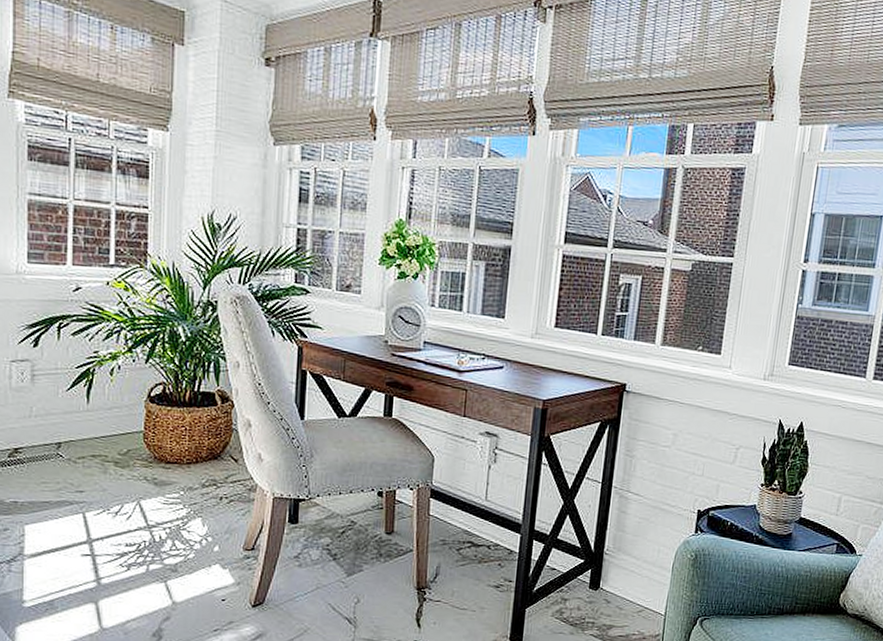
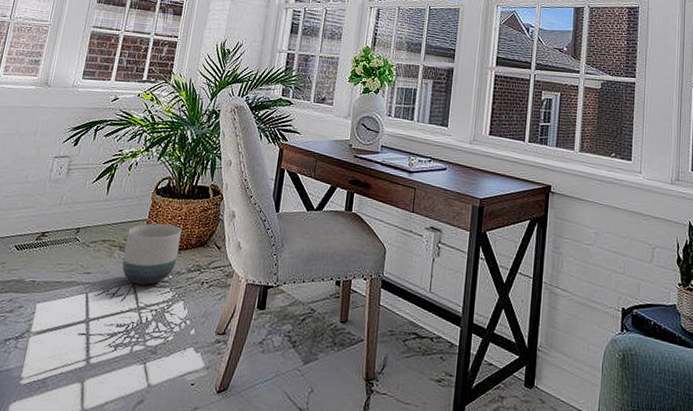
planter: none [121,435,188,502] -> present [122,223,182,285]

